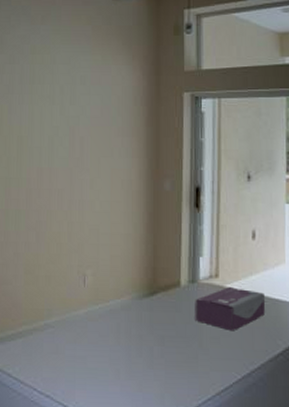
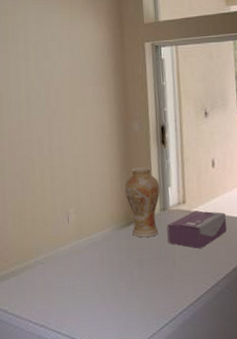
vase: none [149,231,190,311] -> present [124,167,161,238]

